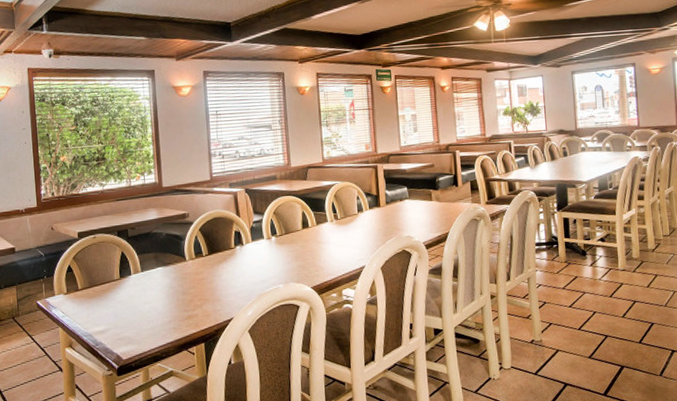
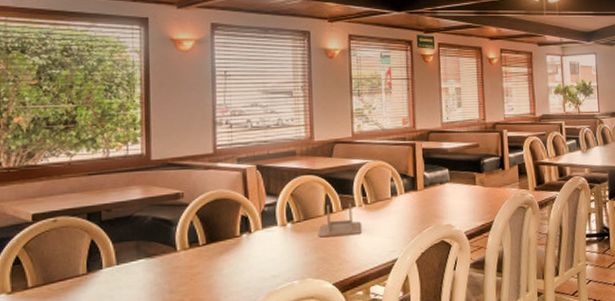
napkin holder: none [297,219,333,249] -> present [318,203,361,238]

